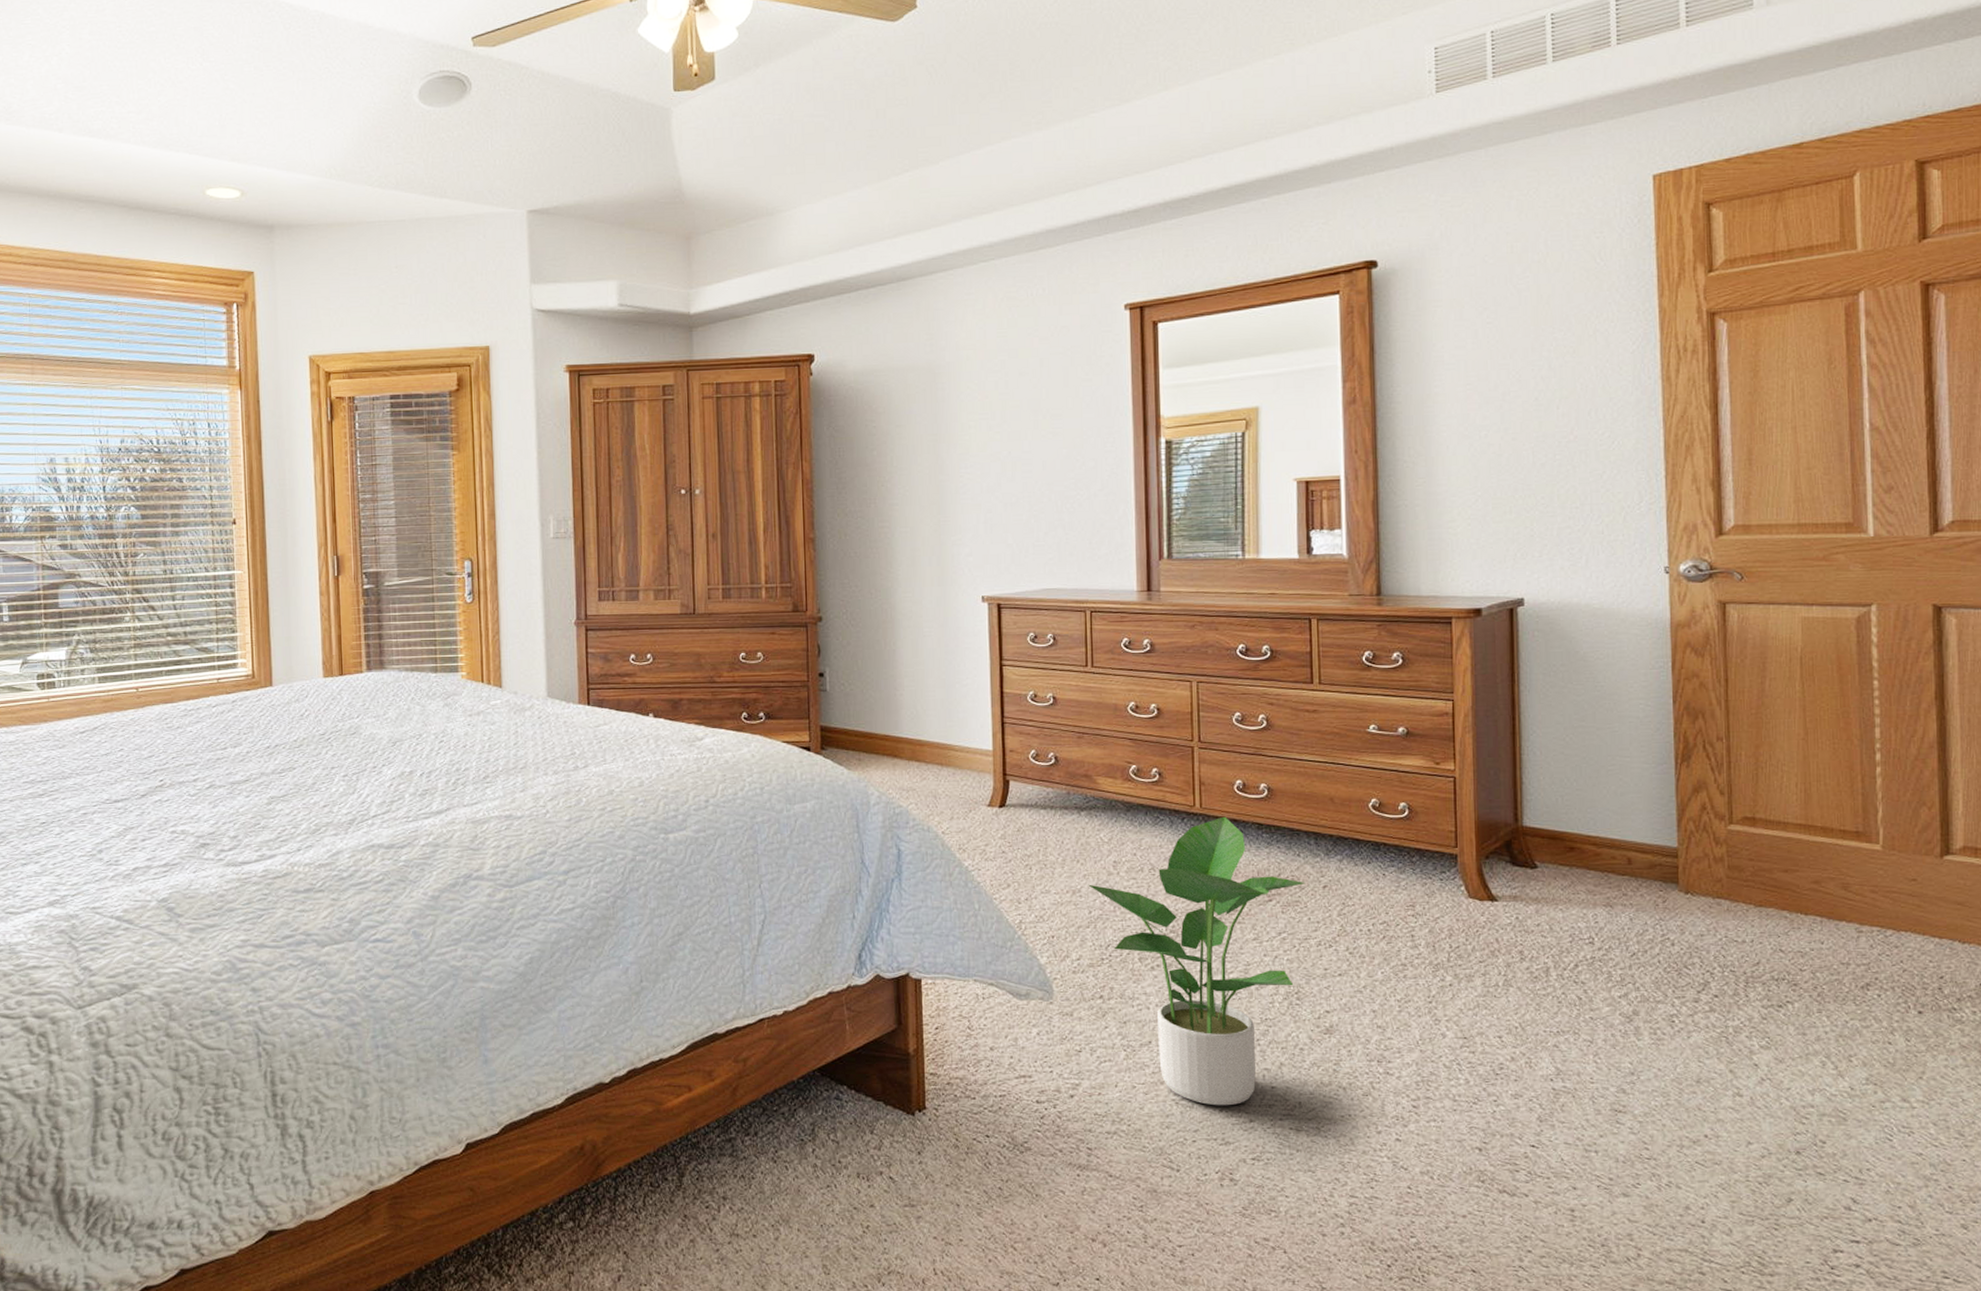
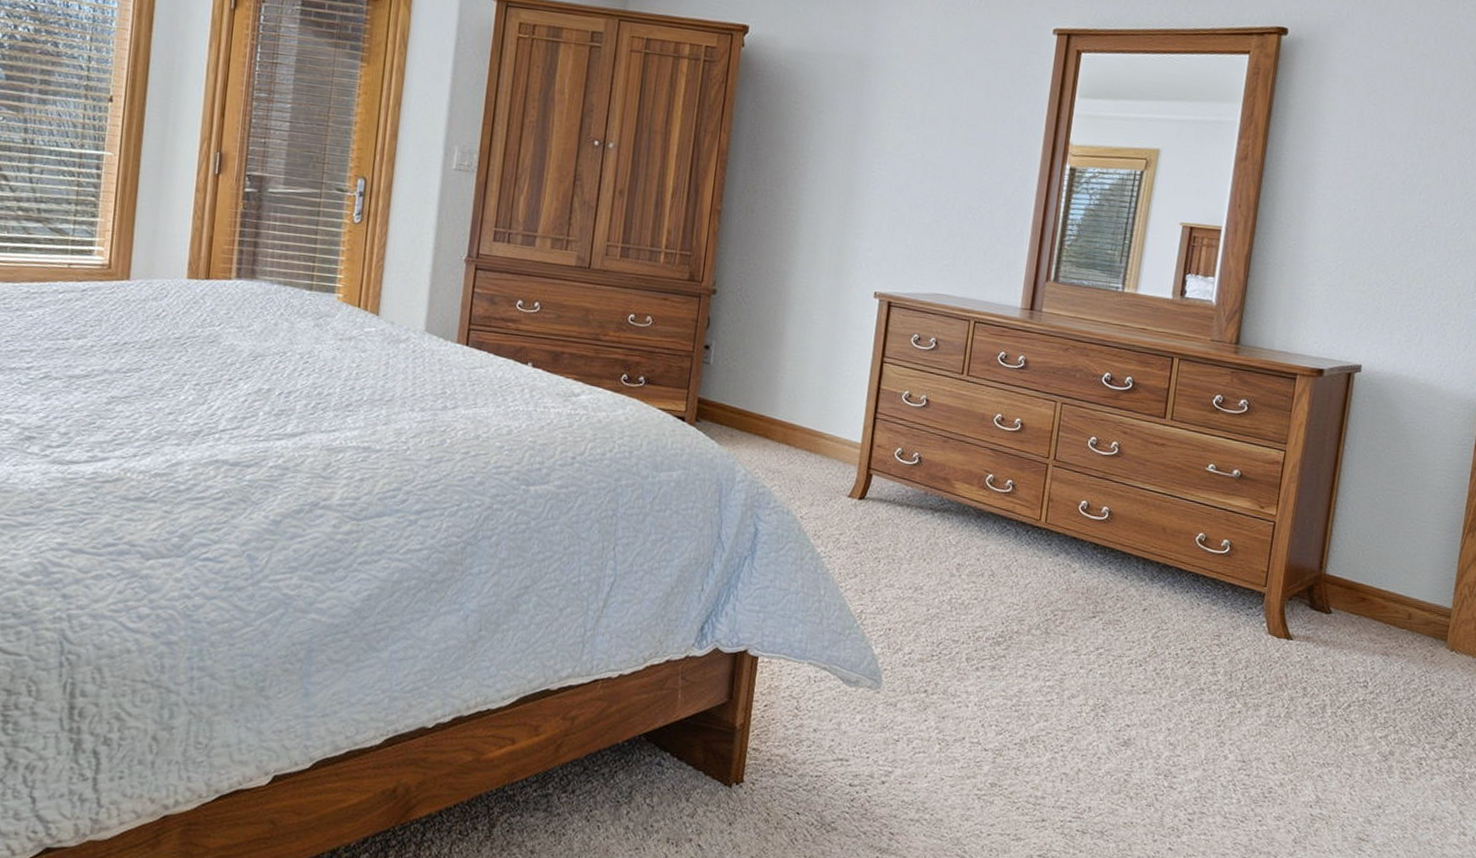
potted plant: present [1088,816,1306,1106] -> none [930,533,1128,805]

